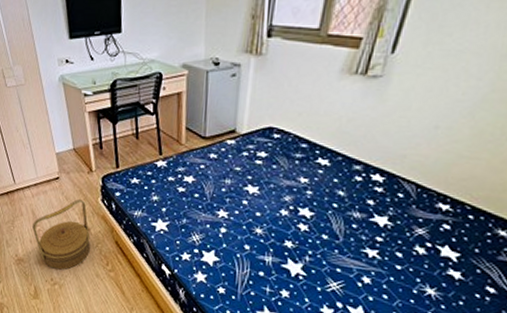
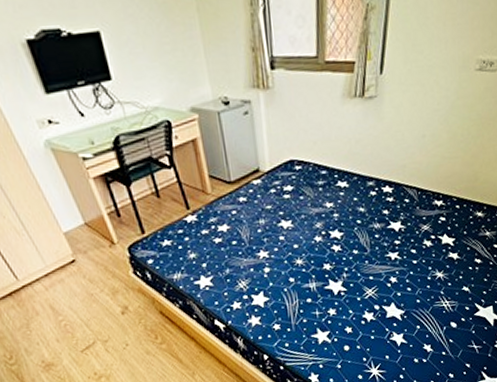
basket: present [32,199,91,270] -> none [55,278,133,362]

